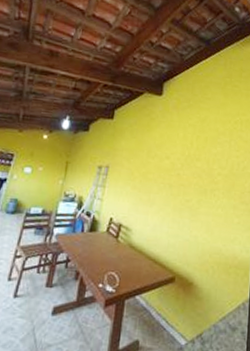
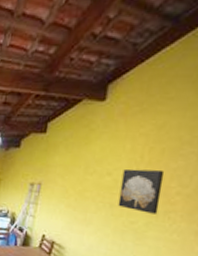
wall art: none [175,153,209,193] -> present [117,168,165,215]

